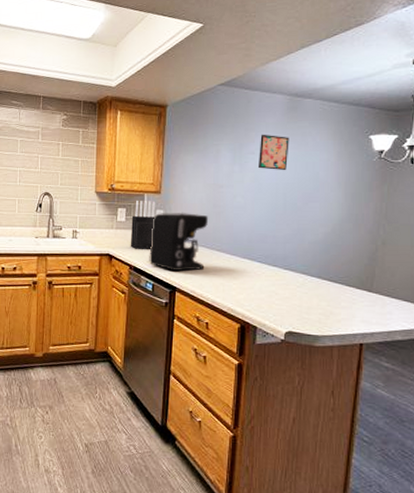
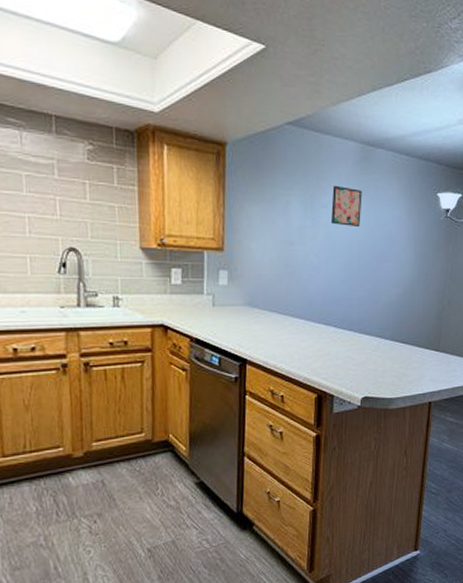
knife block: present [130,200,156,250] -> none [189,258,218,319]
coffee maker: present [149,212,208,272] -> none [213,272,279,342]

